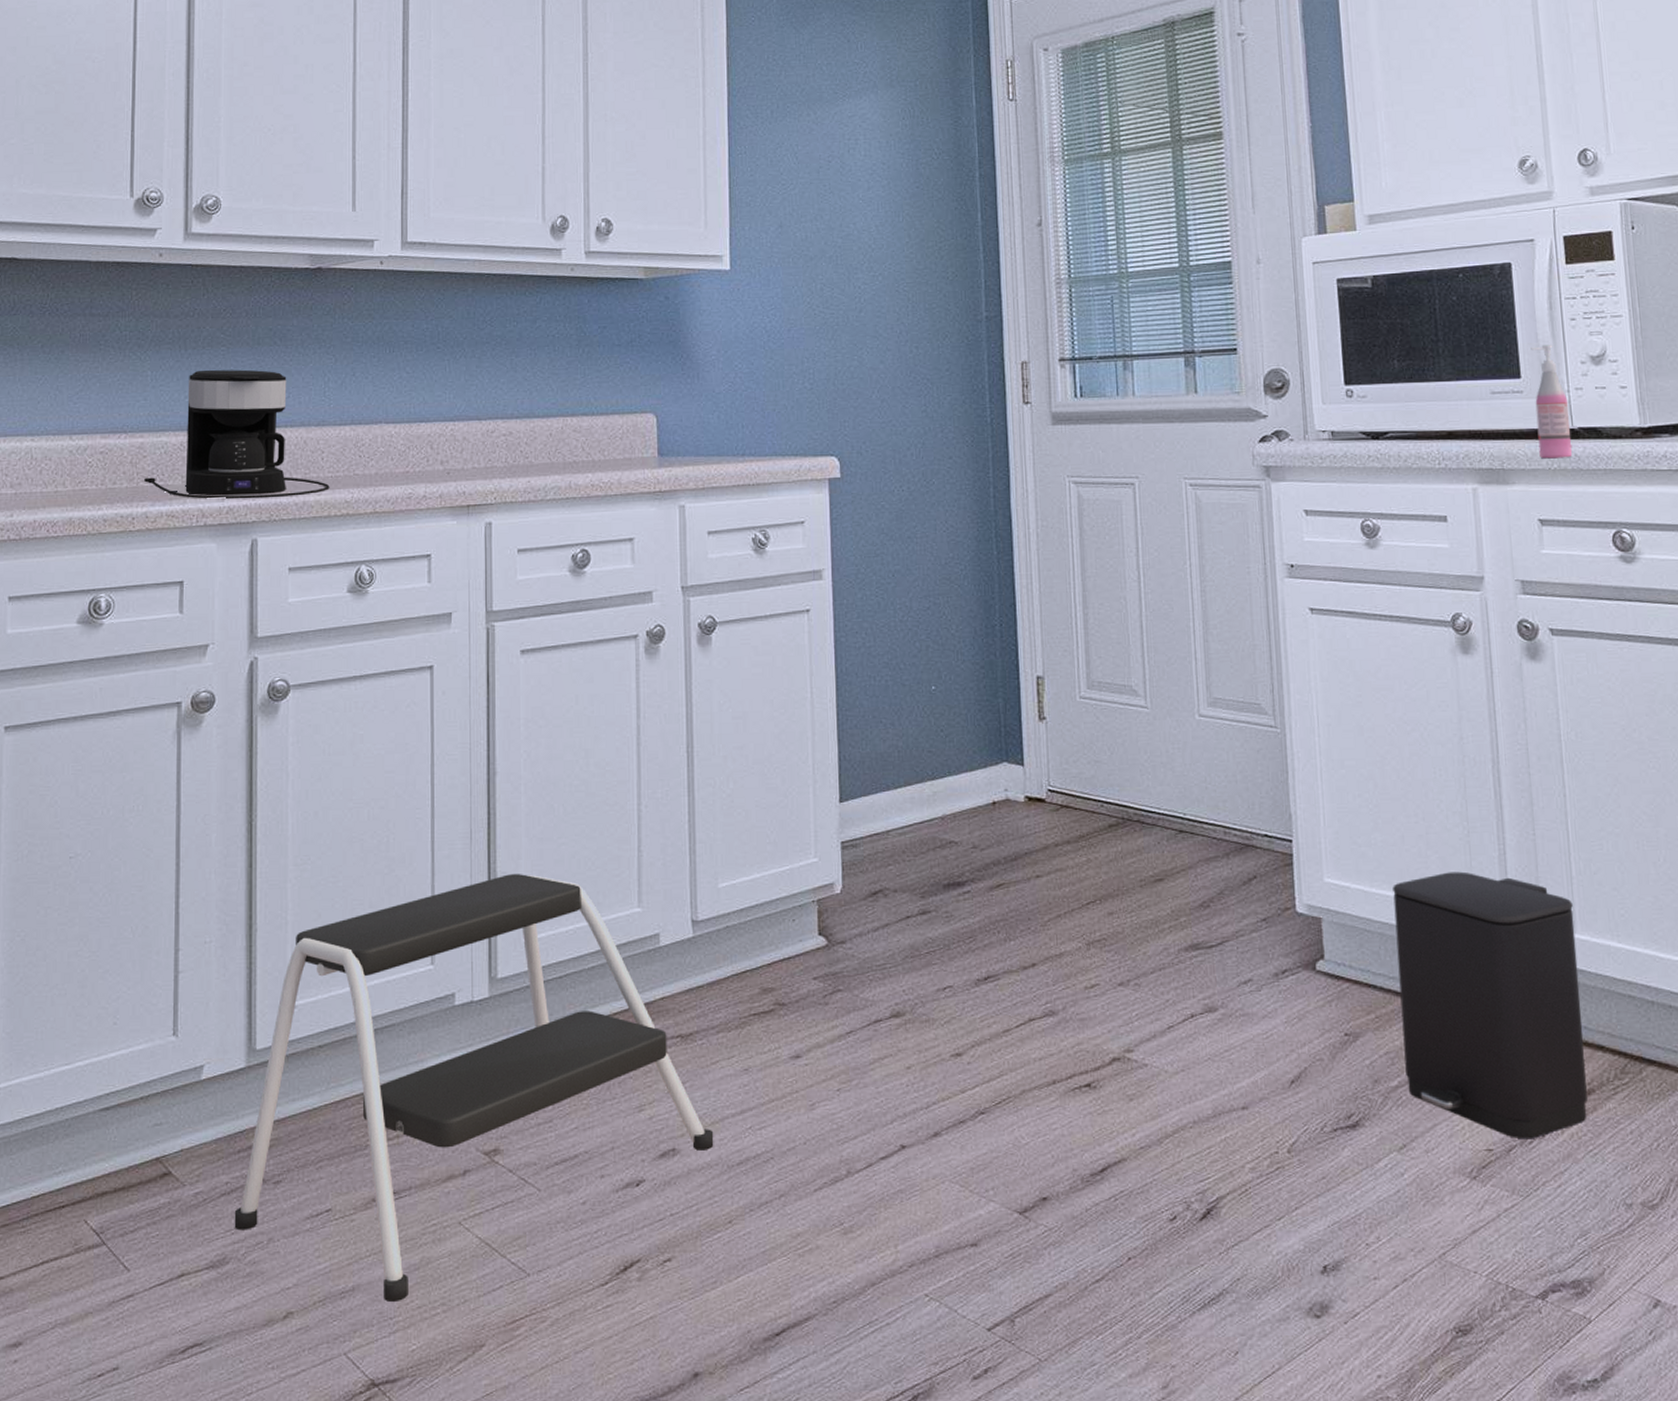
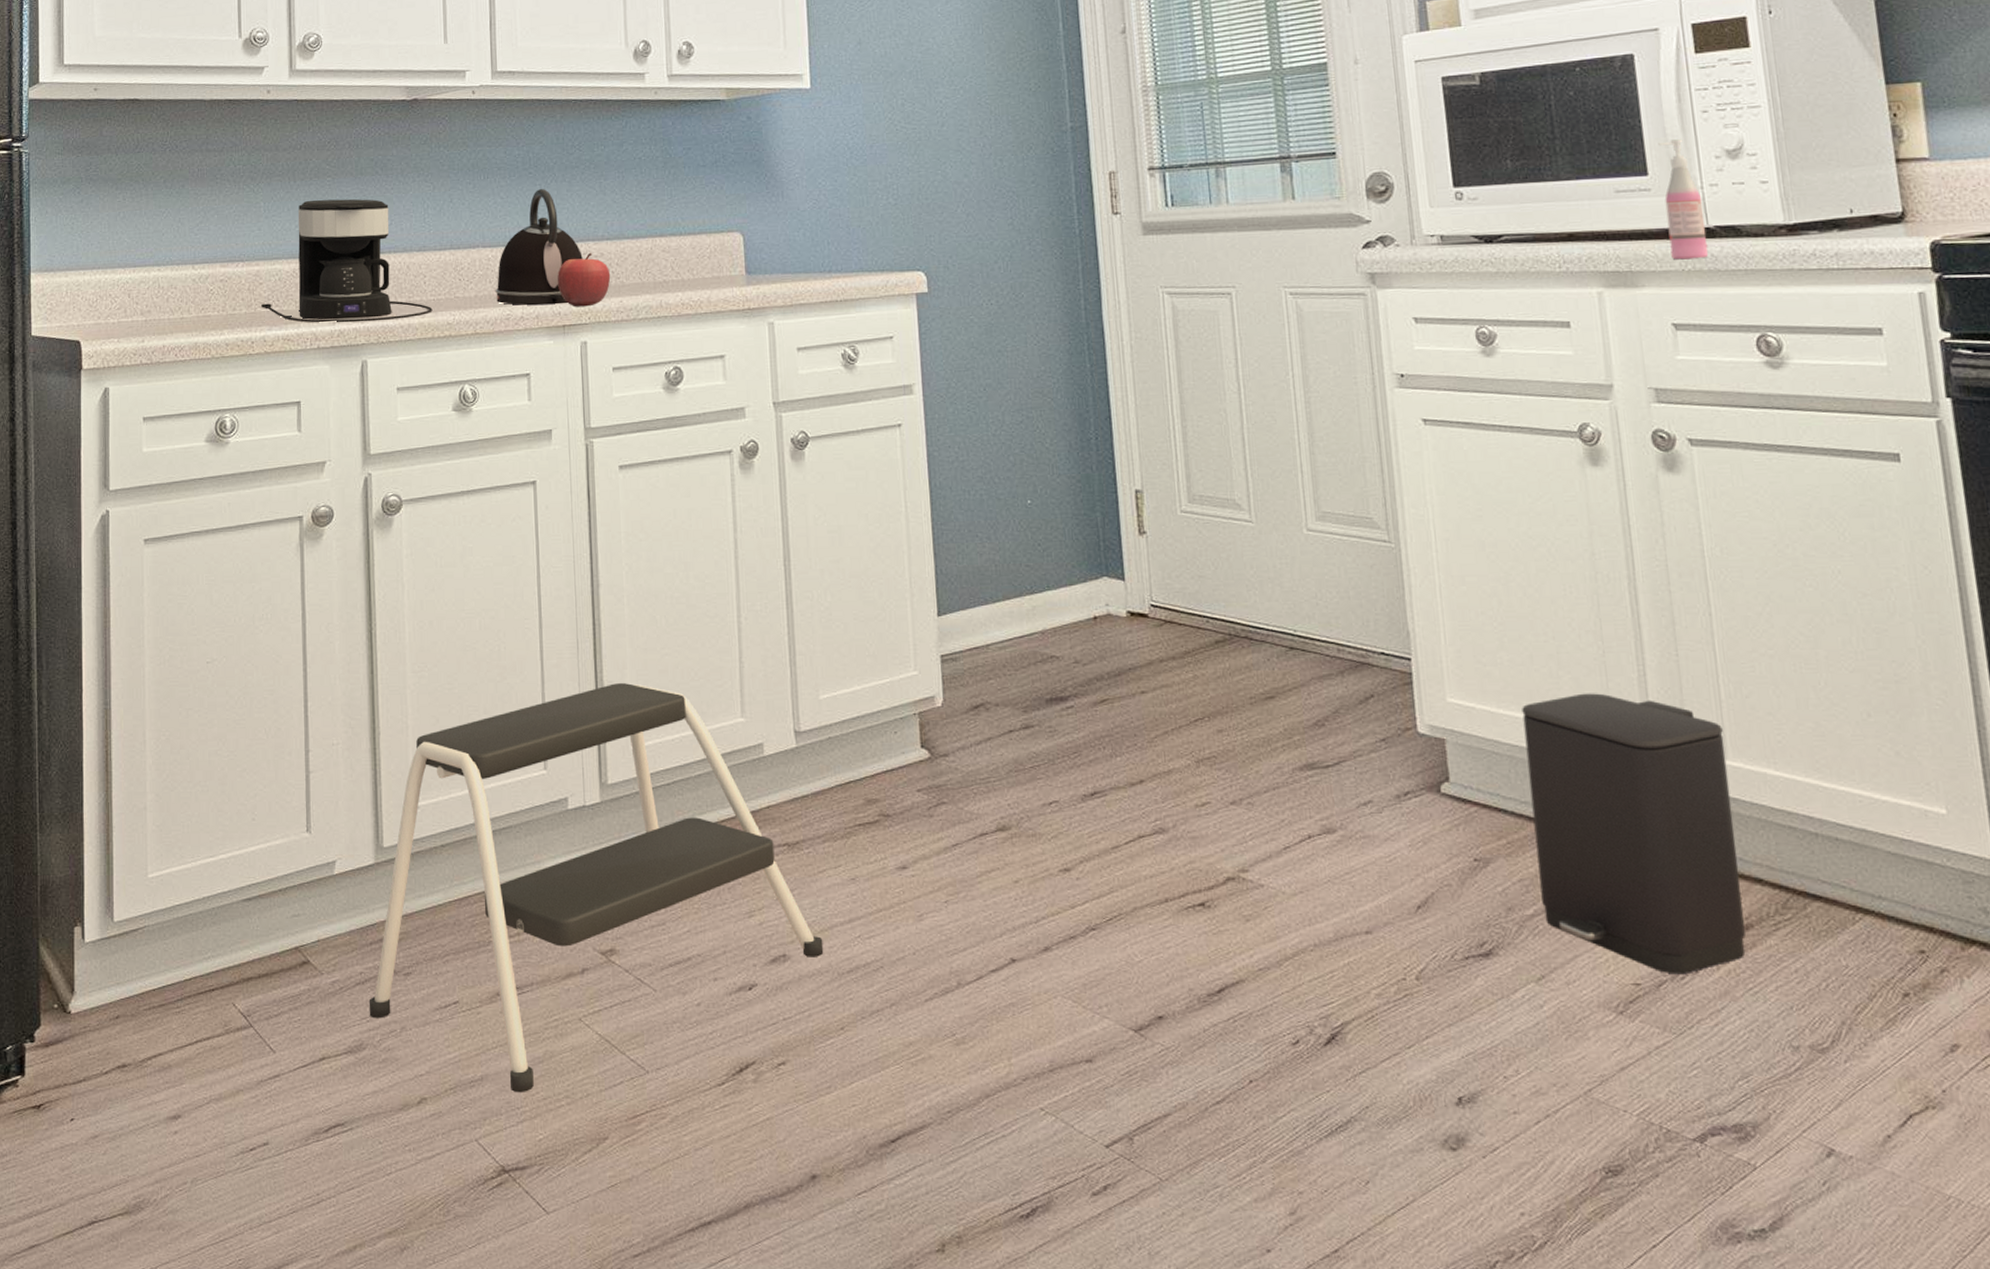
kettle: none [397,364,490,485] -> present [495,189,583,306]
fruit: none [464,430,519,487] -> present [557,252,611,307]

